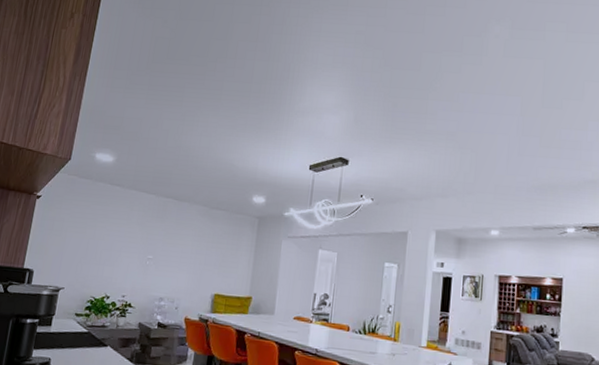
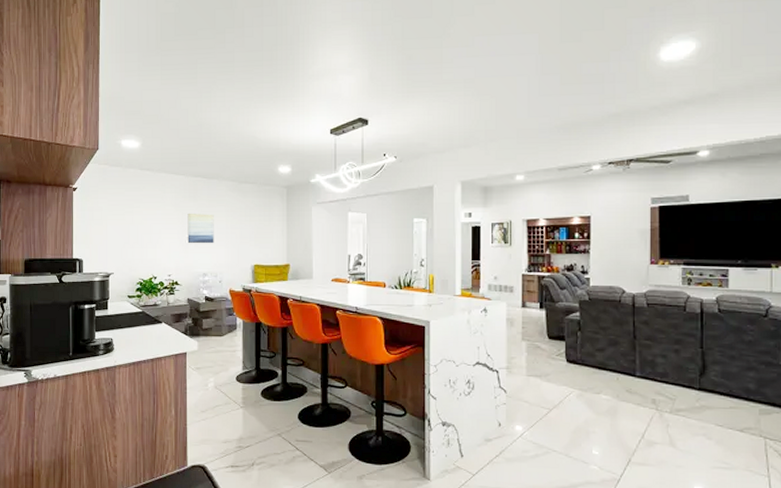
wall art: none [148,234,180,268] -> present [187,214,214,244]

